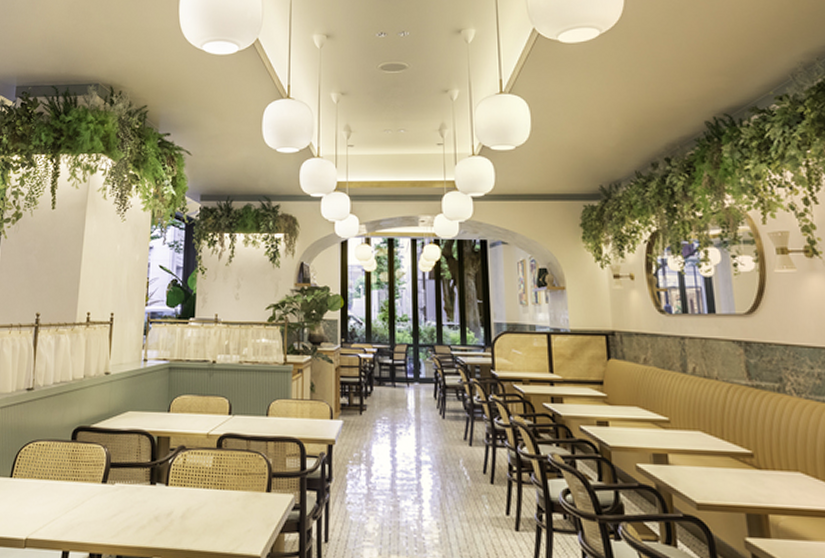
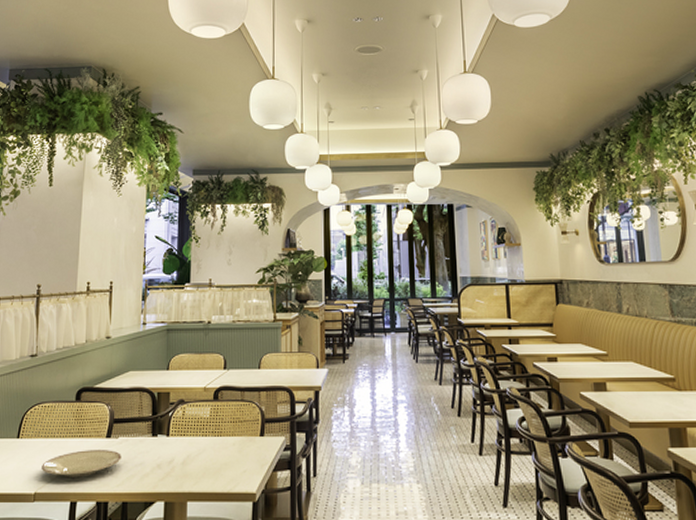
plate: none [34,495,117,525] -> present [42,450,121,478]

